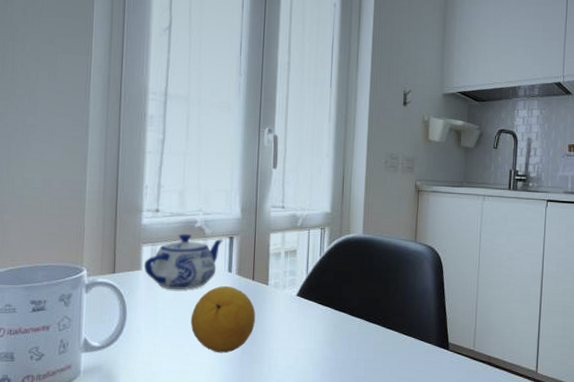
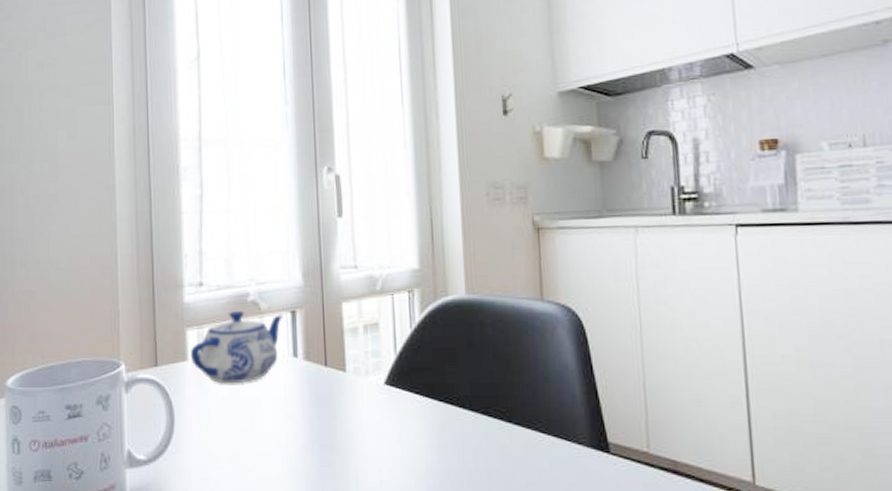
fruit: present [190,286,256,354] -> none [251,376,333,466]

